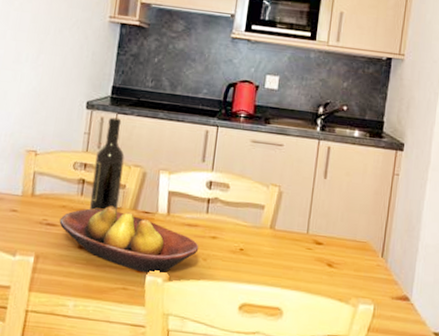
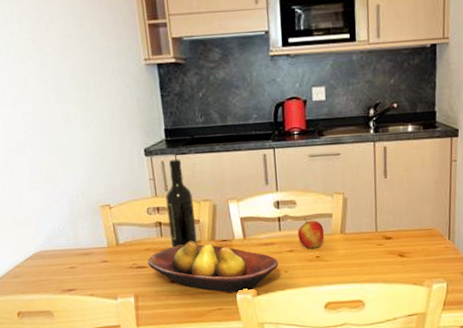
apple: none [225,204,254,240] -> present [298,217,324,249]

